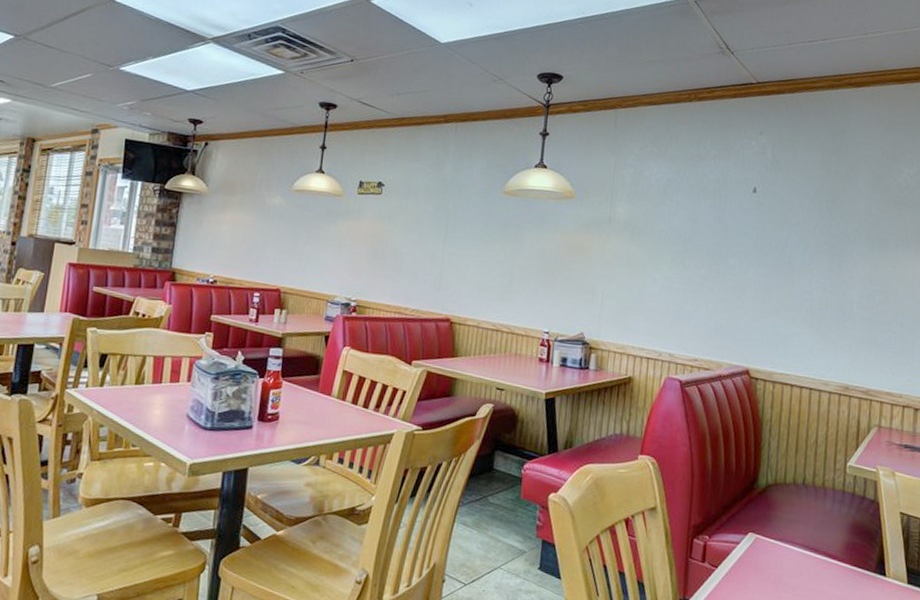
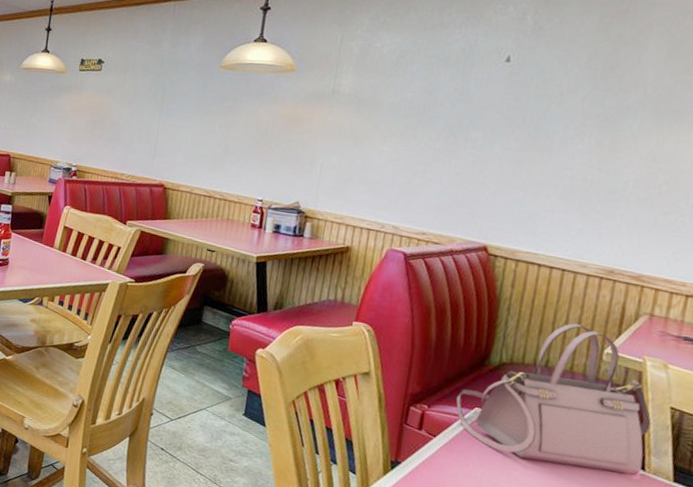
handbag: none [733,439,887,583] -> present [456,322,652,475]

